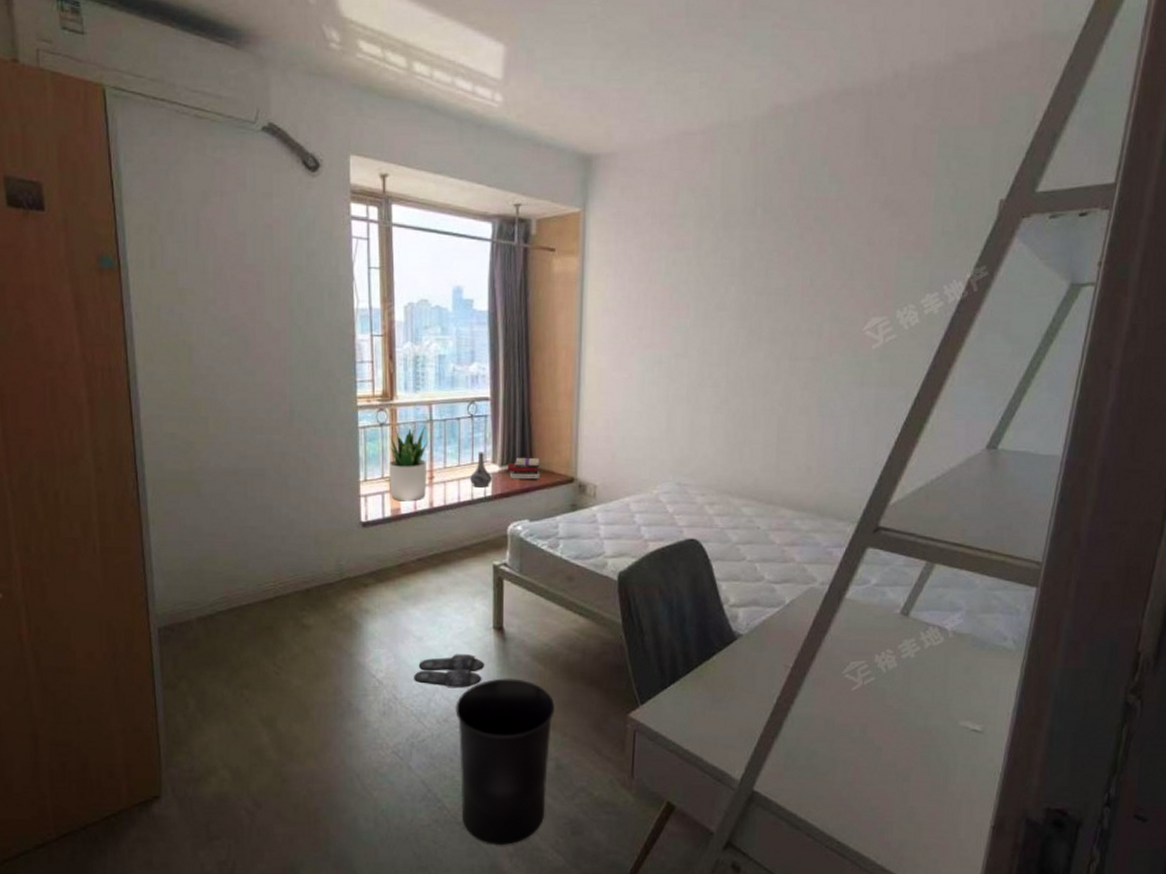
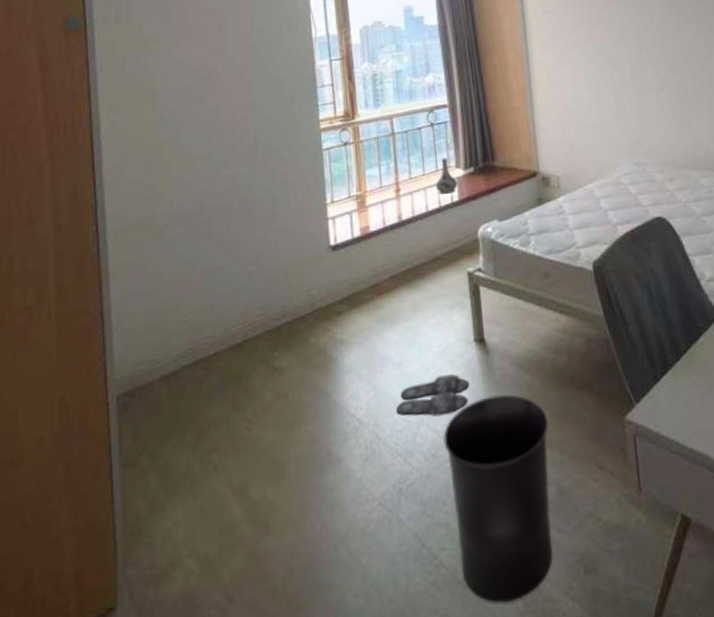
planter: present [389,427,427,502] -> none [354,141,394,219]
books: present [507,458,540,480] -> none [470,157,504,181]

